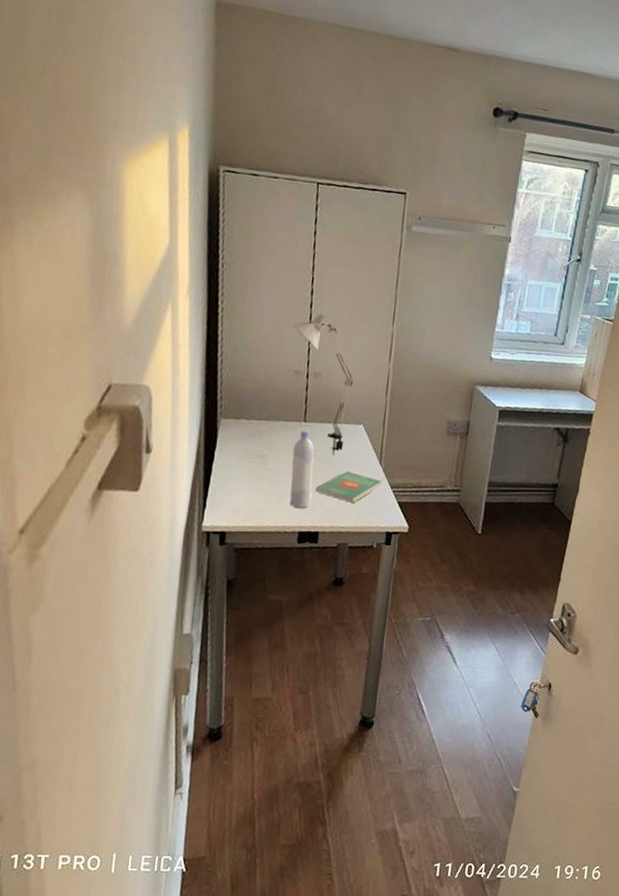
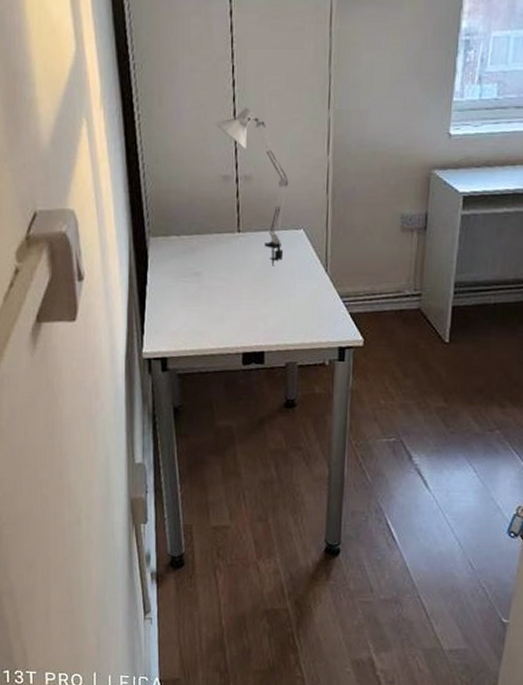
bottle: present [289,429,315,508] -> none [228,241,253,327]
book: present [315,471,382,503] -> none [256,283,329,317]

